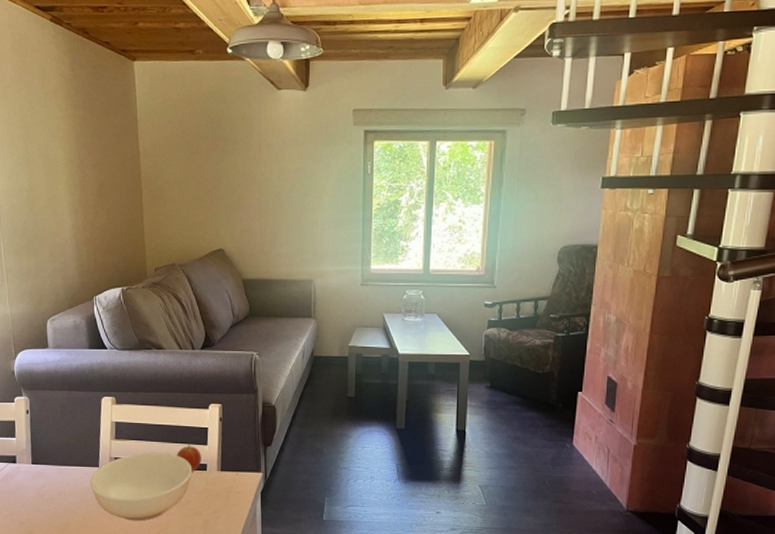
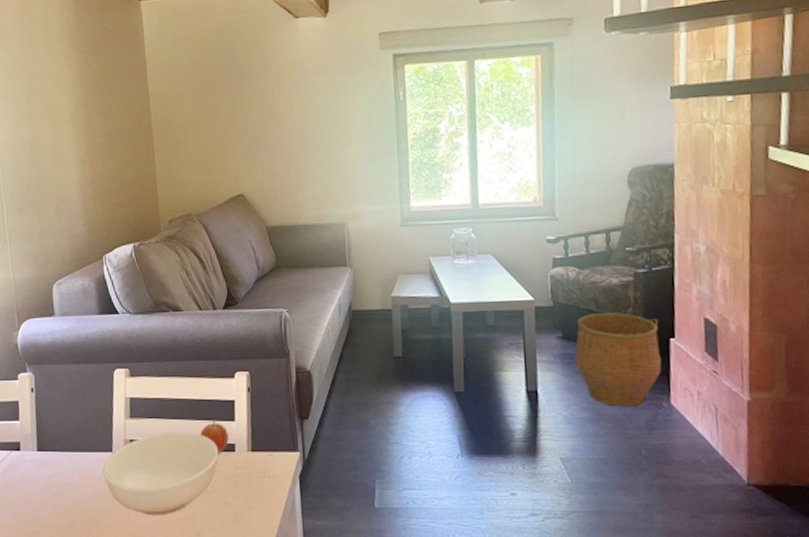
basket: none [498,369,570,446] -> present [574,312,662,407]

